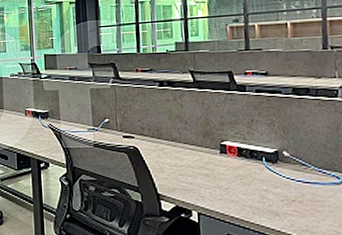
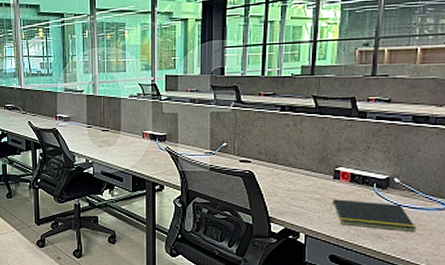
notepad: none [221,174,315,210] -> present [331,199,417,233]

